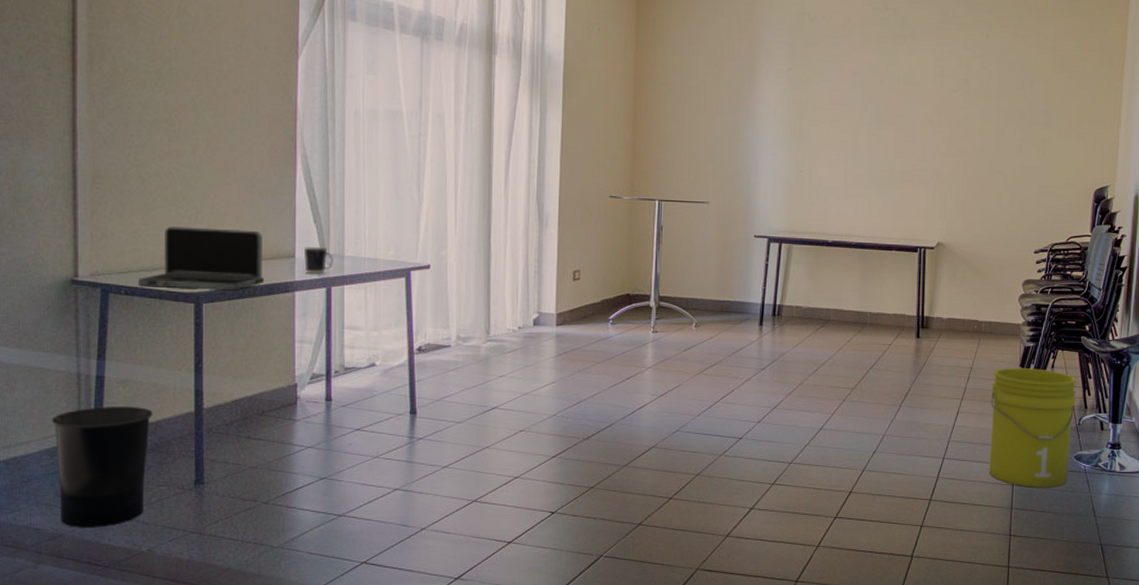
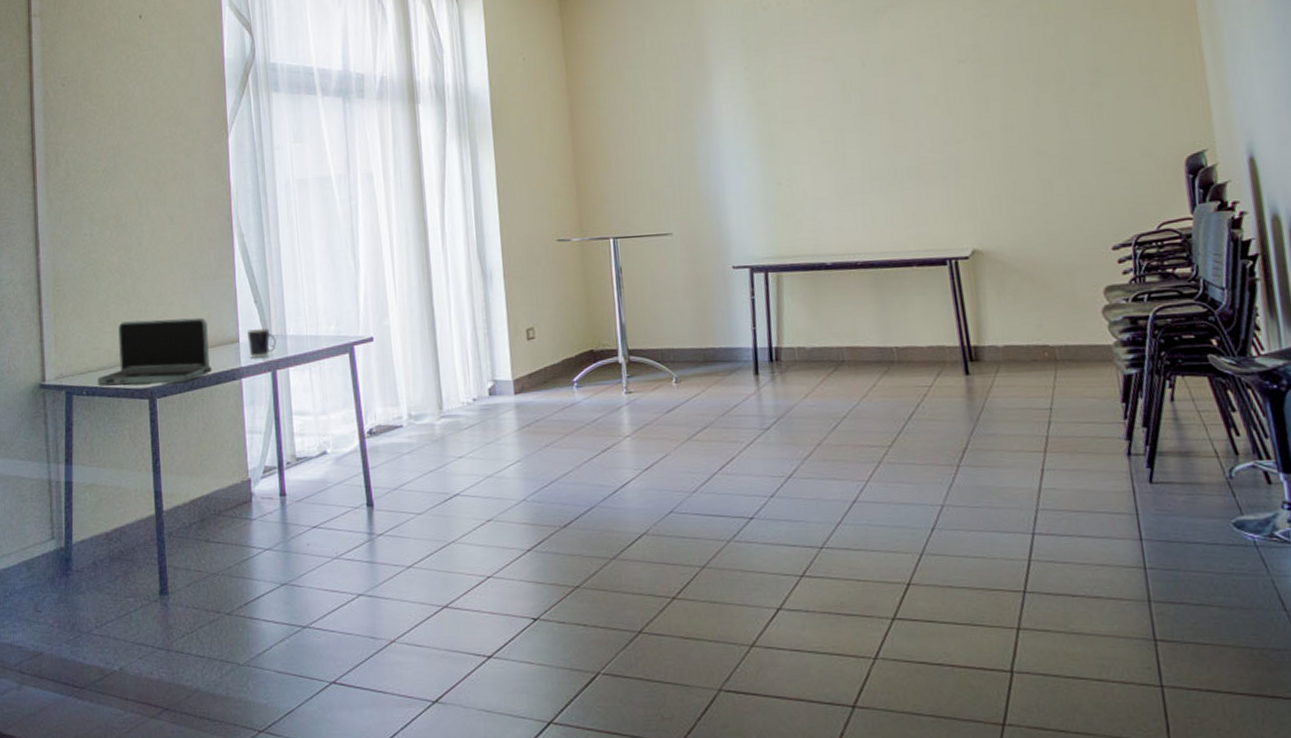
waste bin: present [51,406,153,527] -> none [27,512,117,644]
bucket: present [989,368,1077,488] -> none [1085,403,1230,570]

